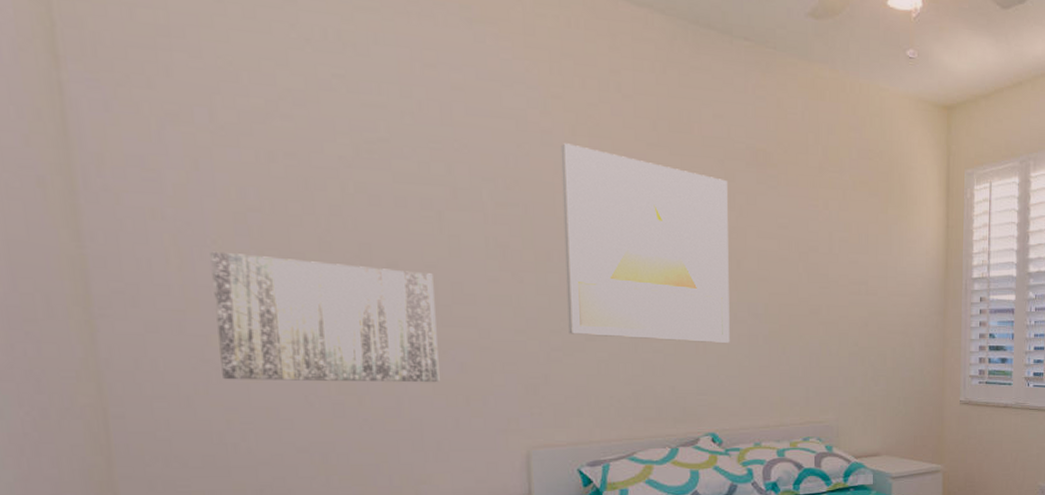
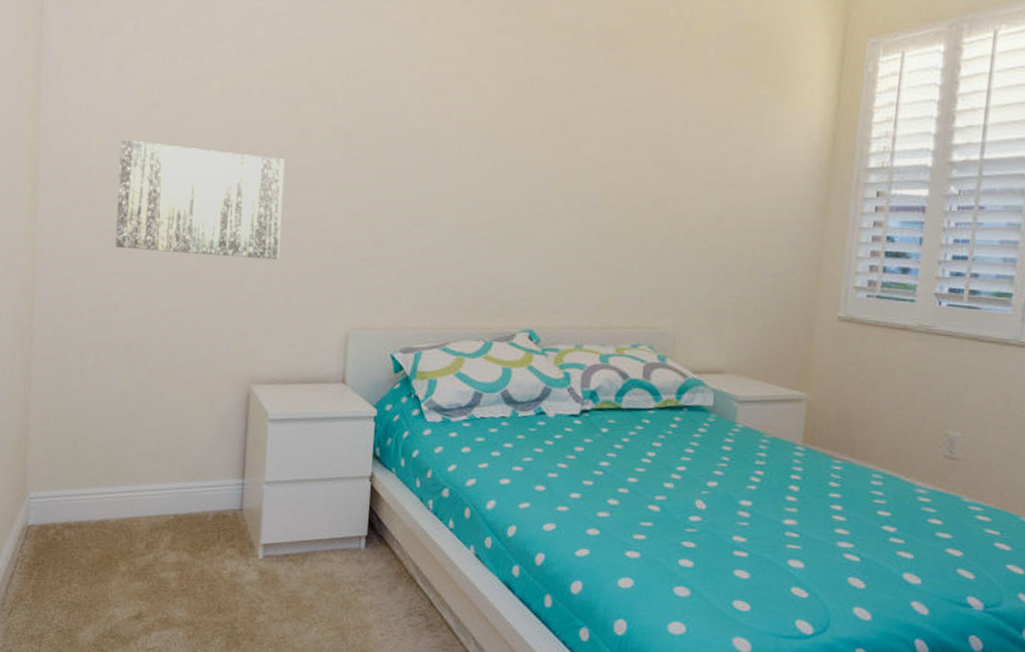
wall art: present [560,143,730,343] -> none [397,33,573,234]

